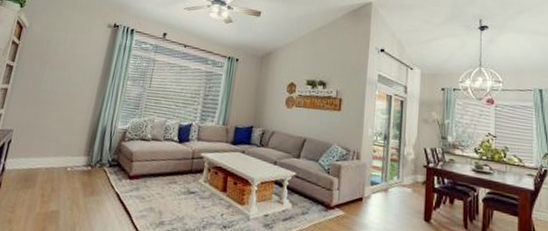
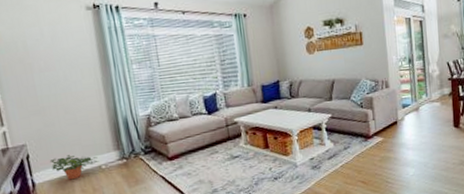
potted plant: none [25,149,68,175] -> present [49,155,100,180]

